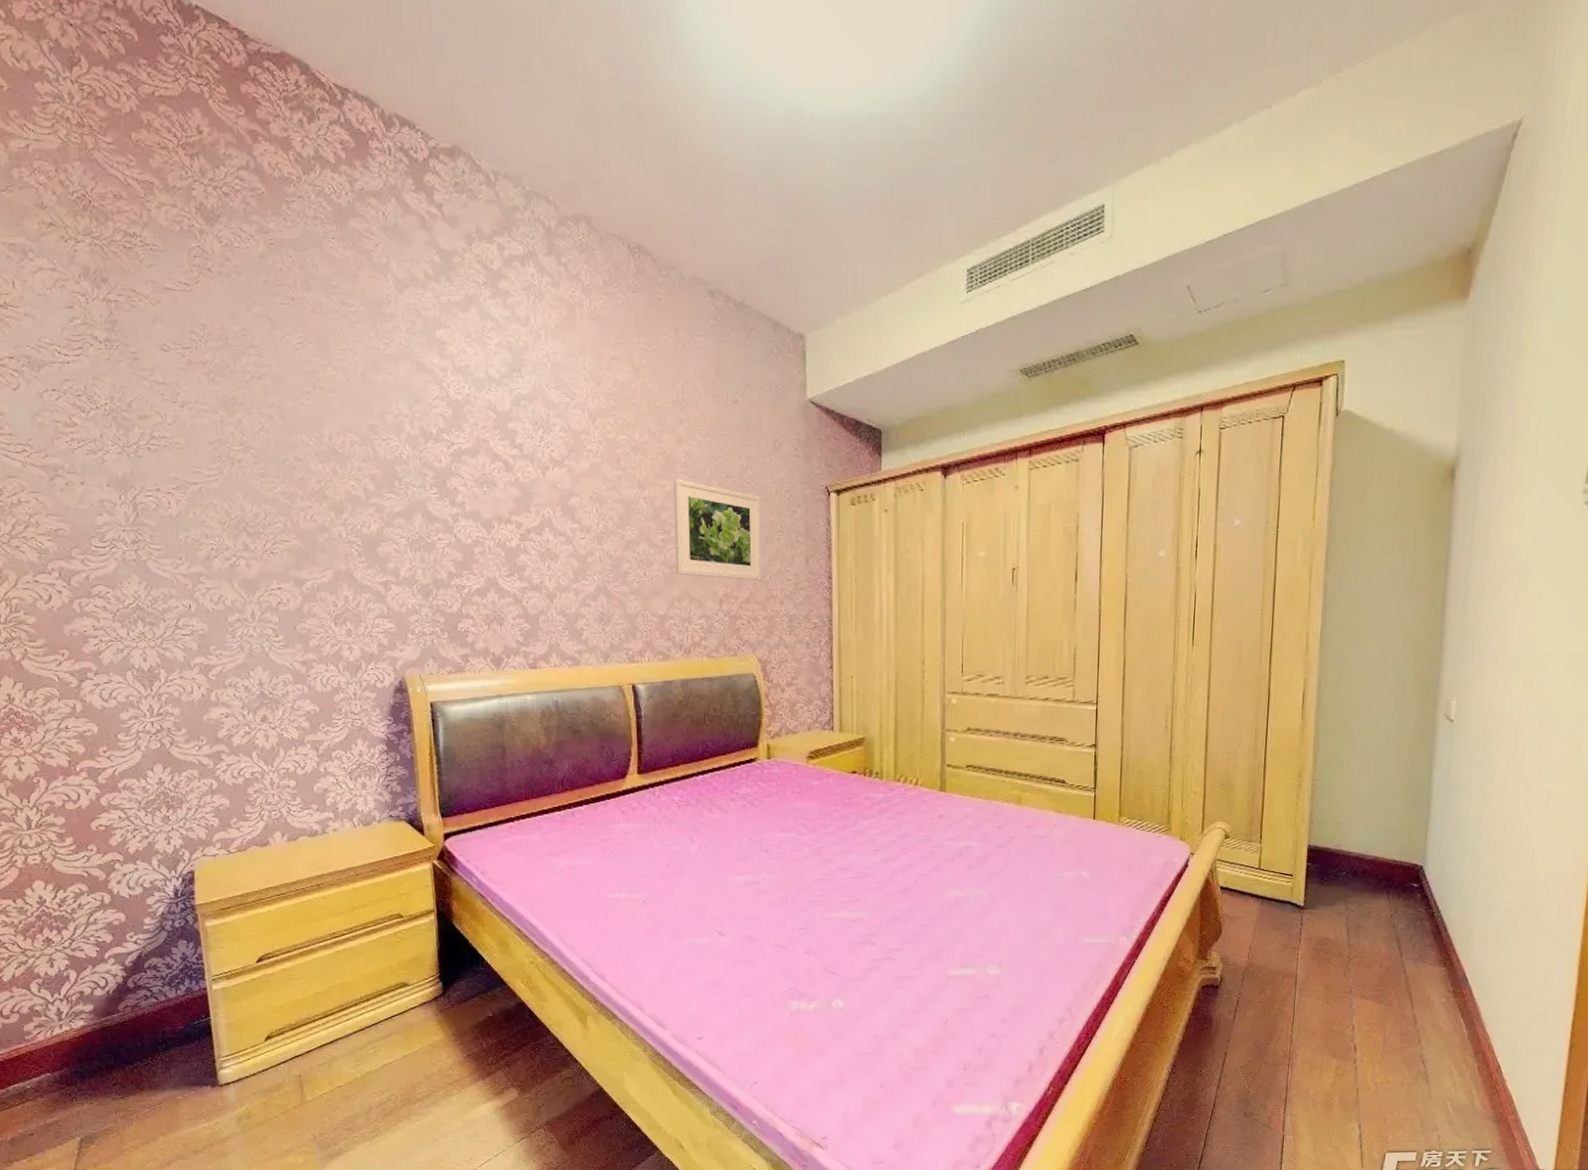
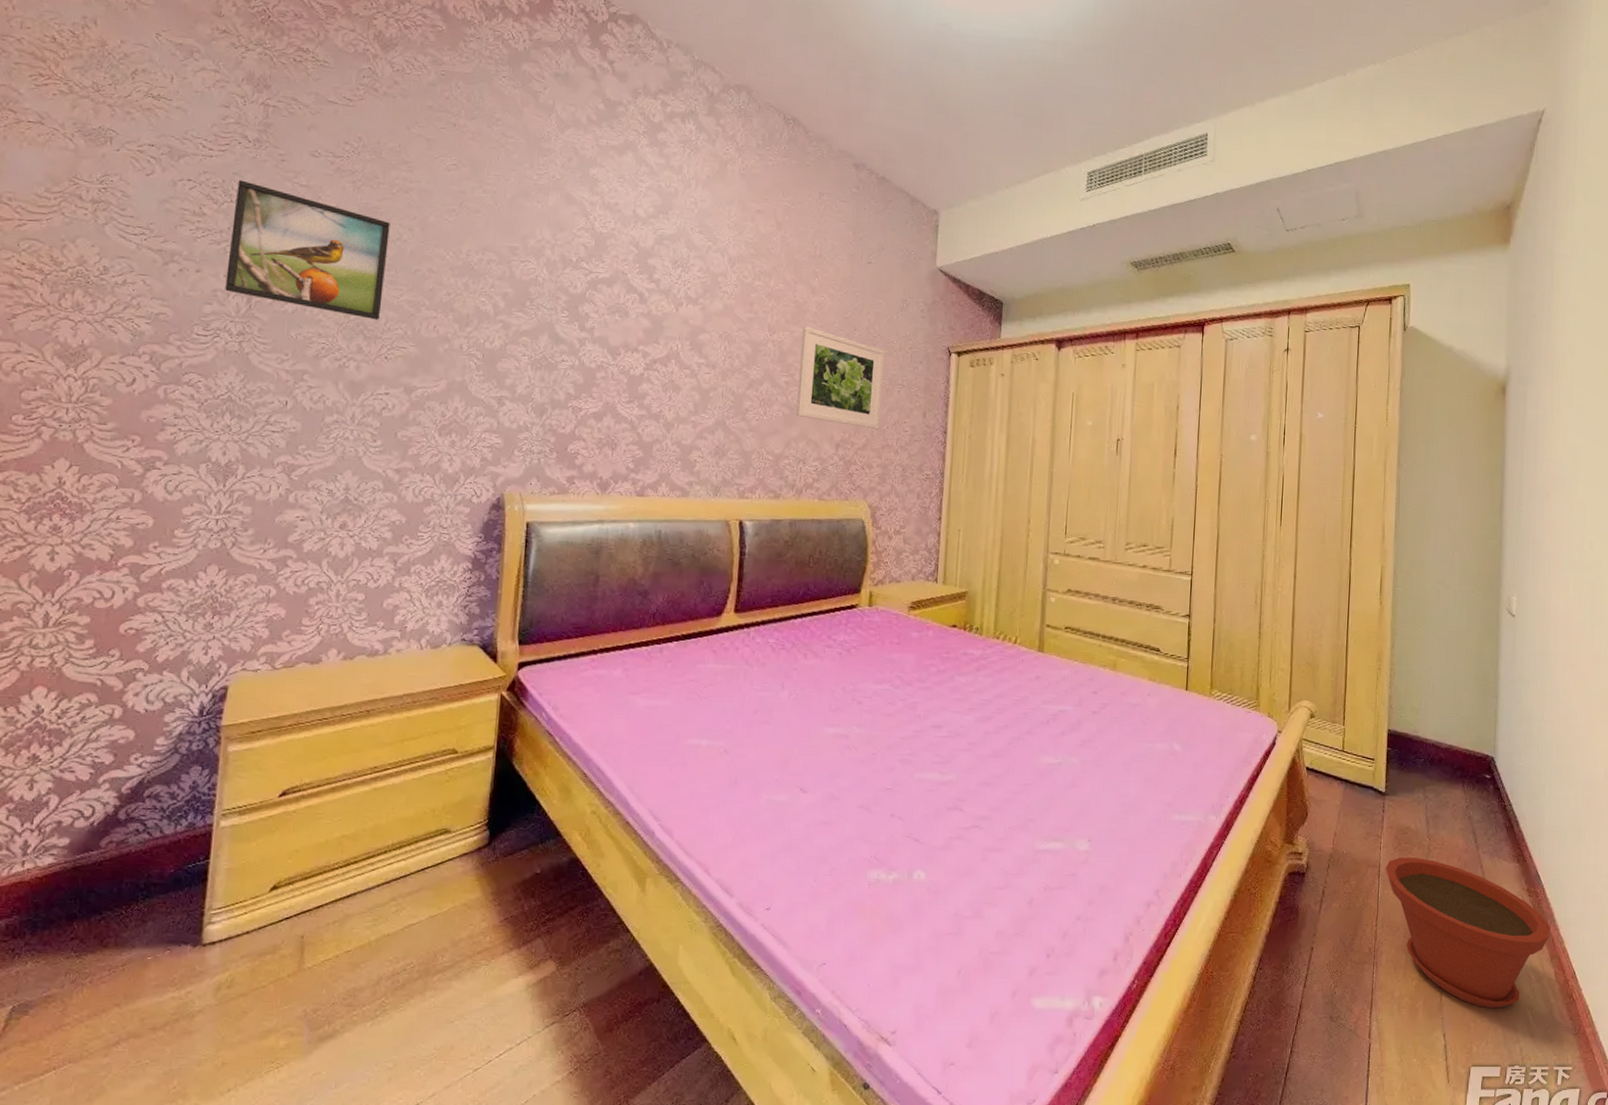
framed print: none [98,384,259,515] -> present [225,180,390,320]
plant pot: none [1302,967,1476,1102] -> present [1385,857,1551,1009]

